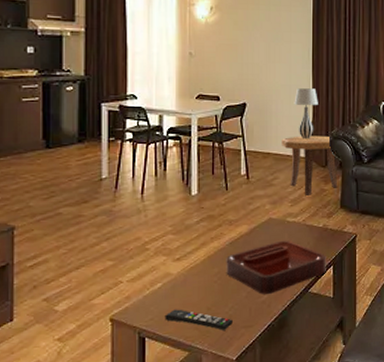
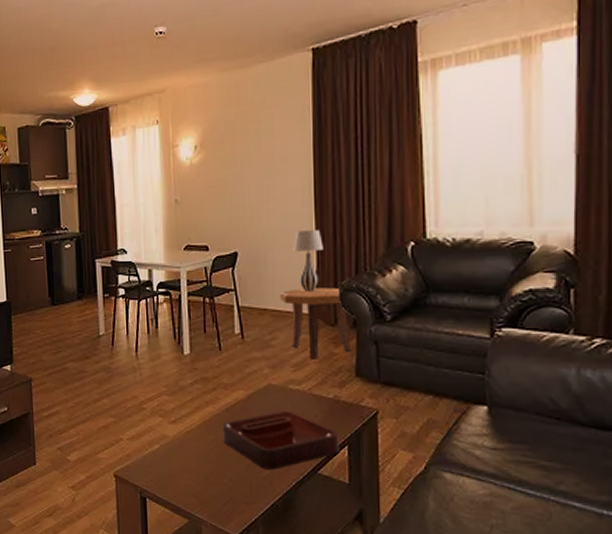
remote control: present [165,309,232,330] -> none [163,473,232,503]

